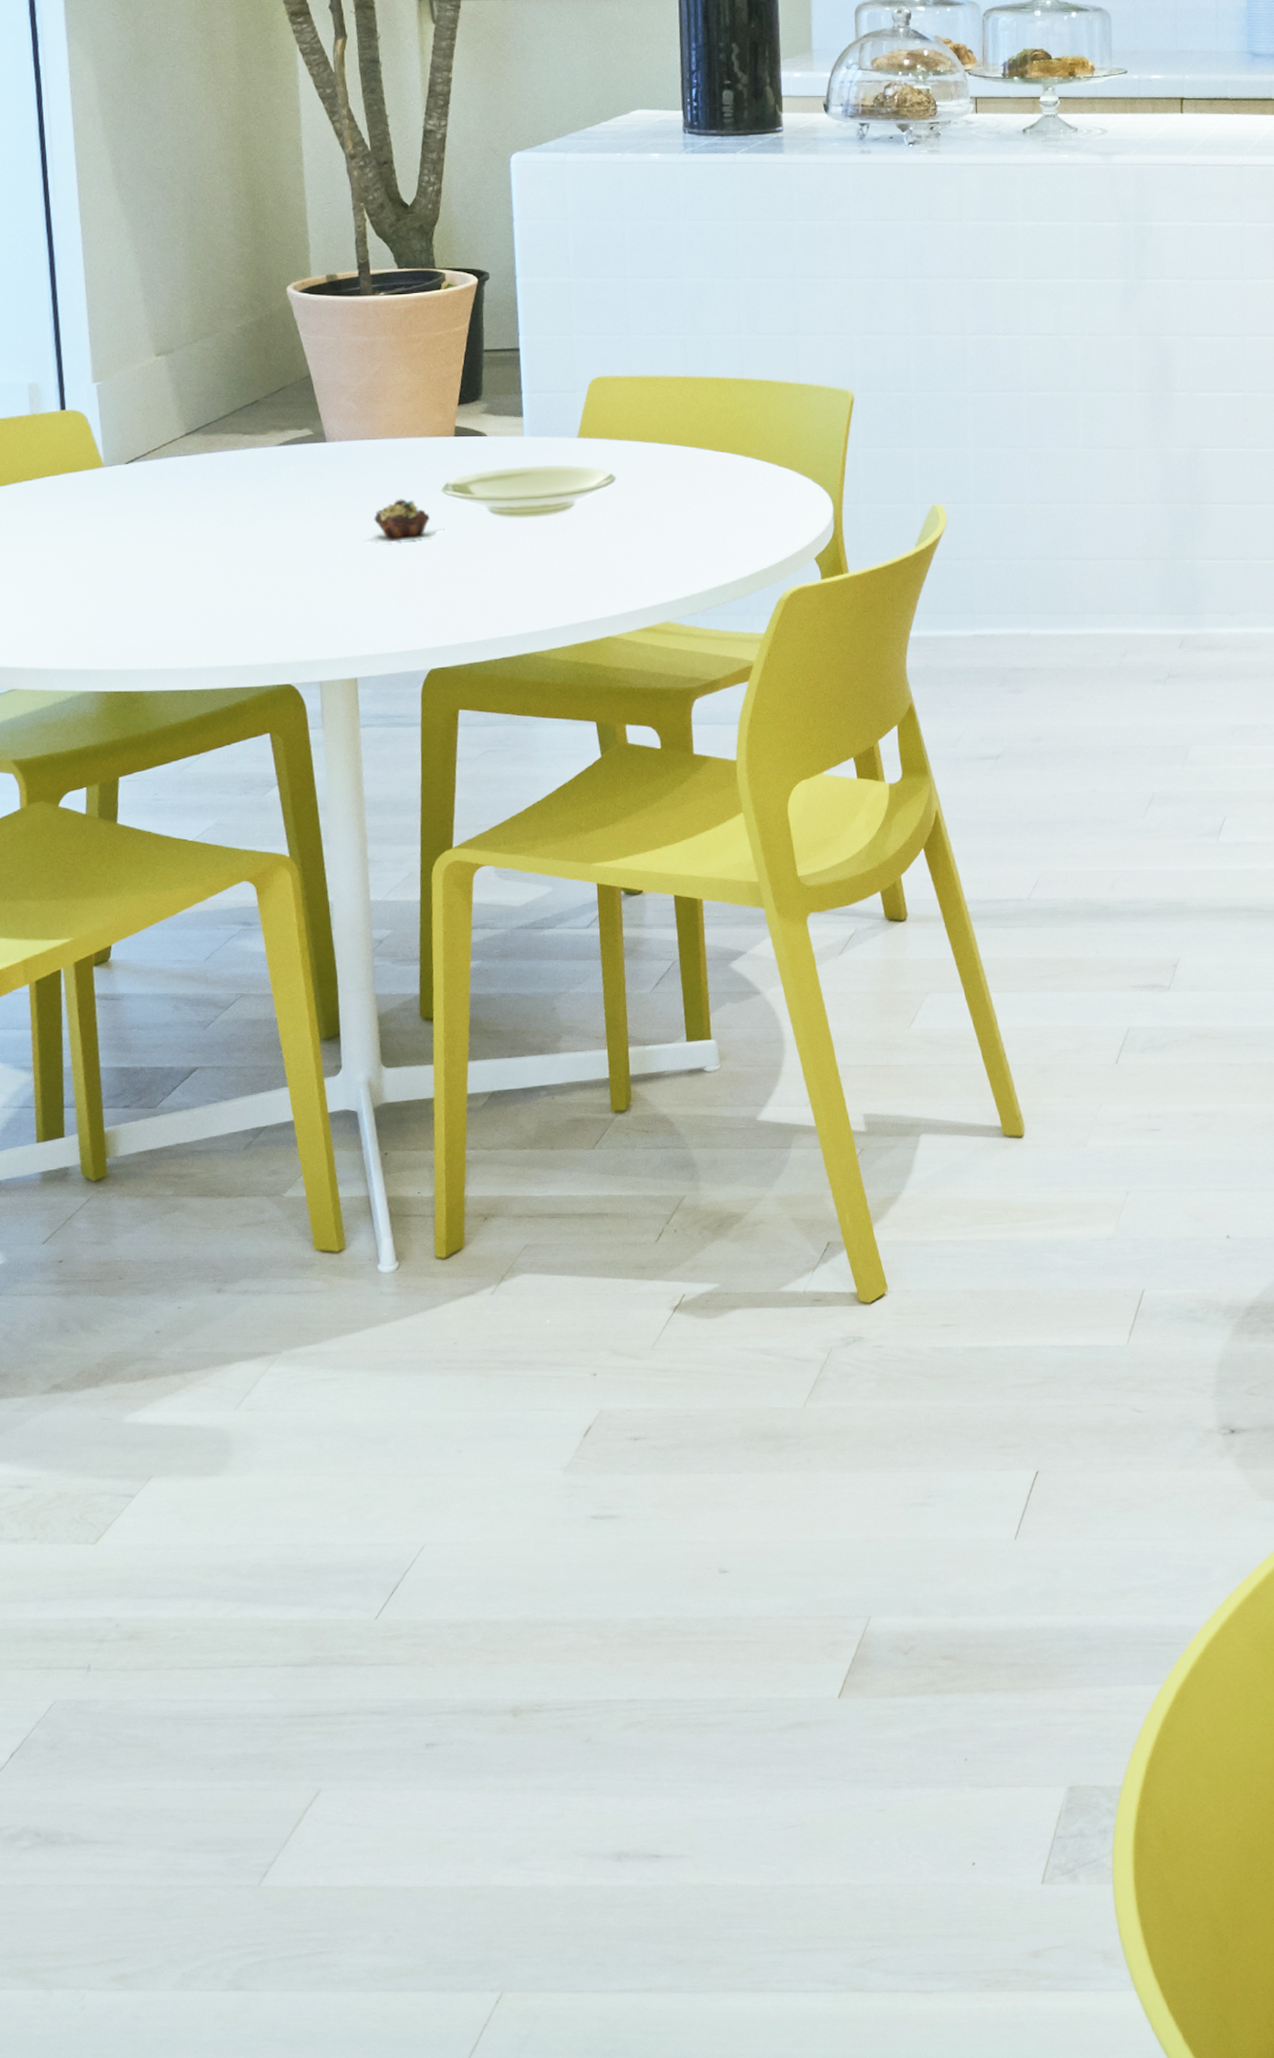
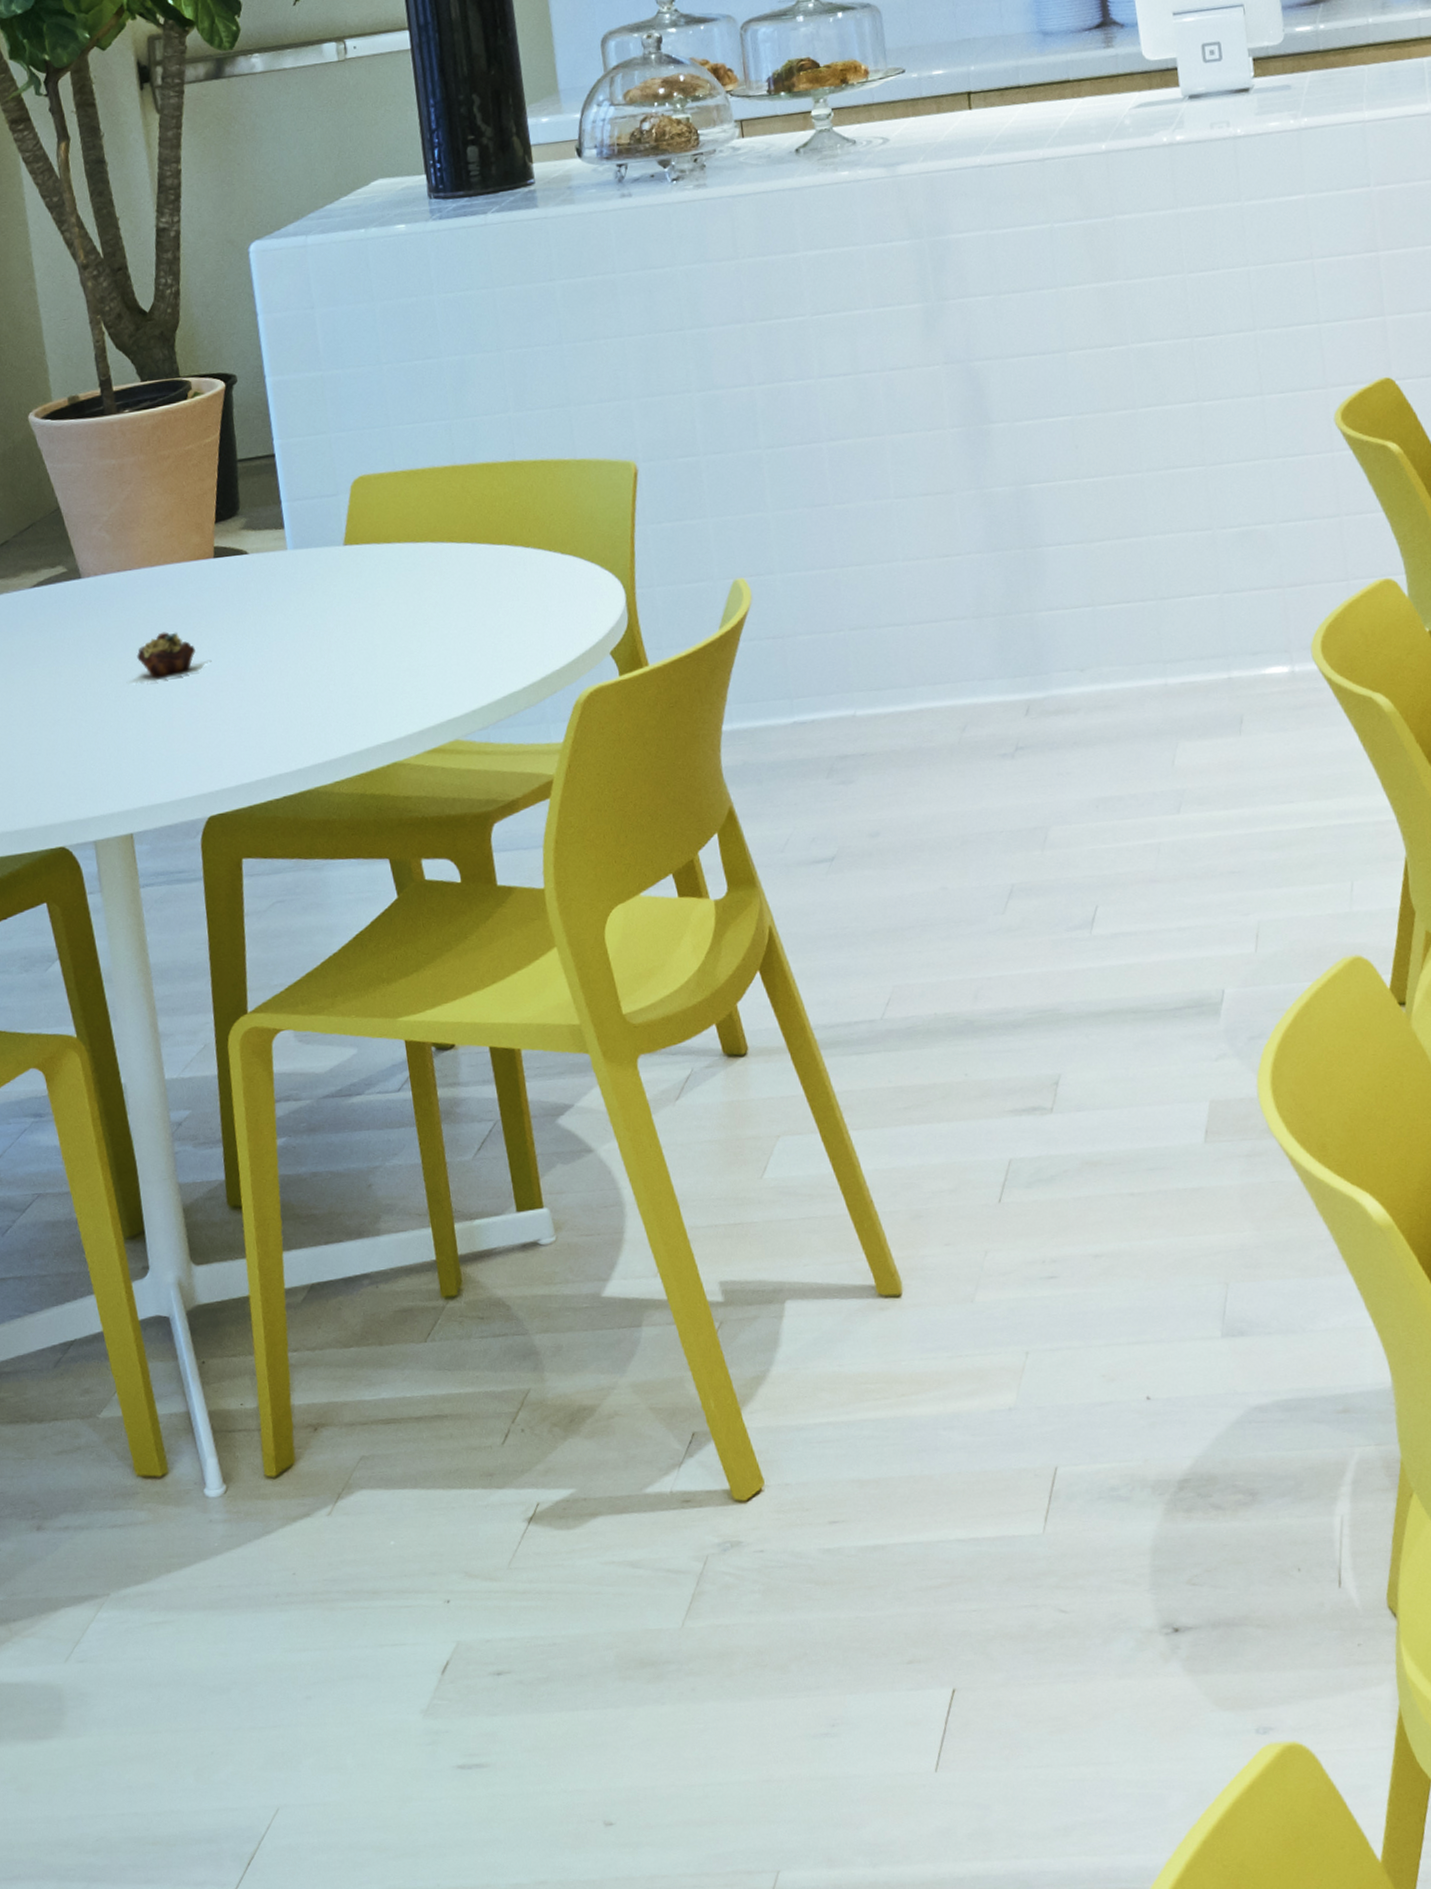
saucer: present [440,465,617,518] -> none [204,576,389,642]

